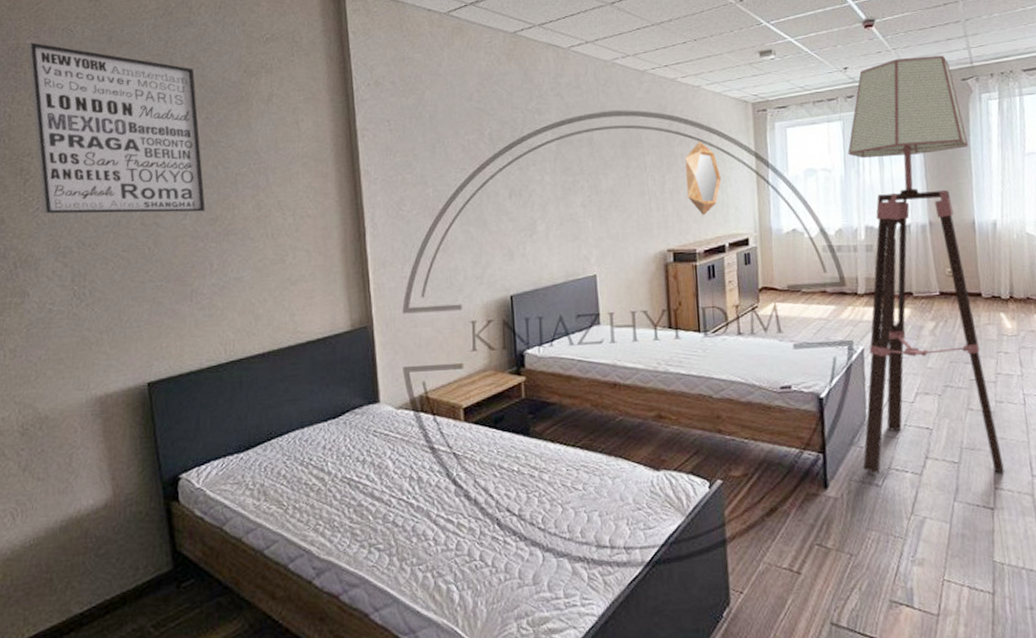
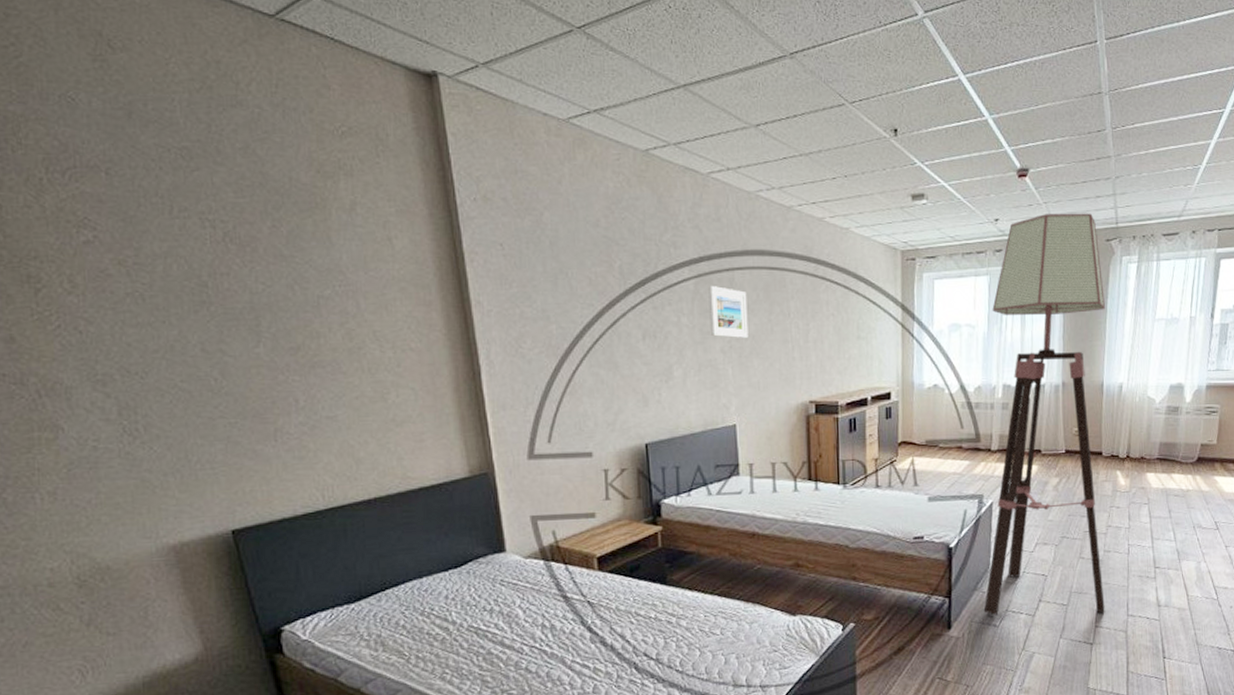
wall art: present [27,42,205,215] -> none [11,110,282,339]
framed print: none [569,145,607,193] -> present [708,285,749,338]
home mirror: present [685,141,722,216] -> none [830,288,867,368]

